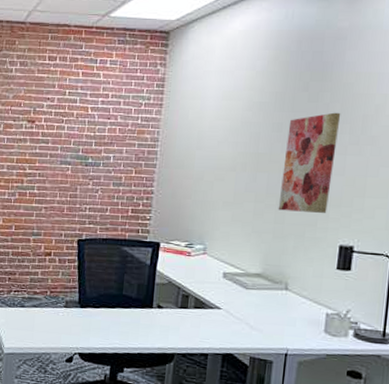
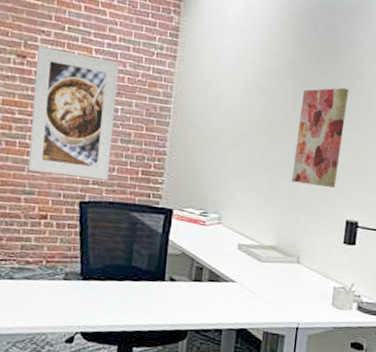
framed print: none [36,111,111,220] -> present [28,46,119,181]

